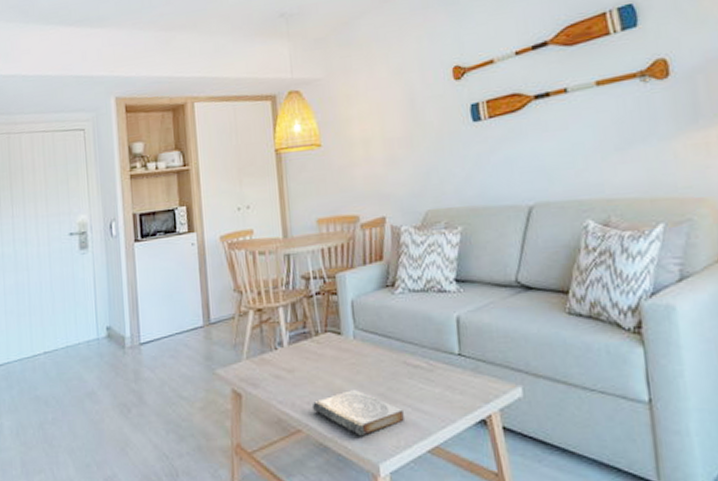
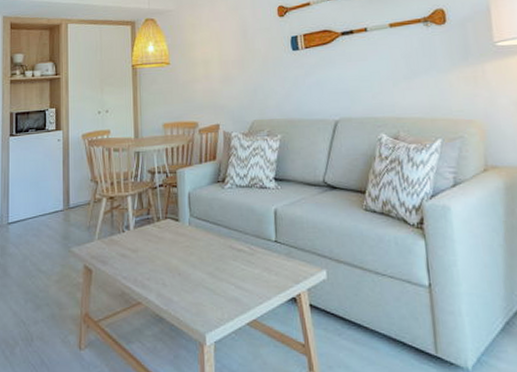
book: present [311,388,404,437] -> none [151,268,228,310]

